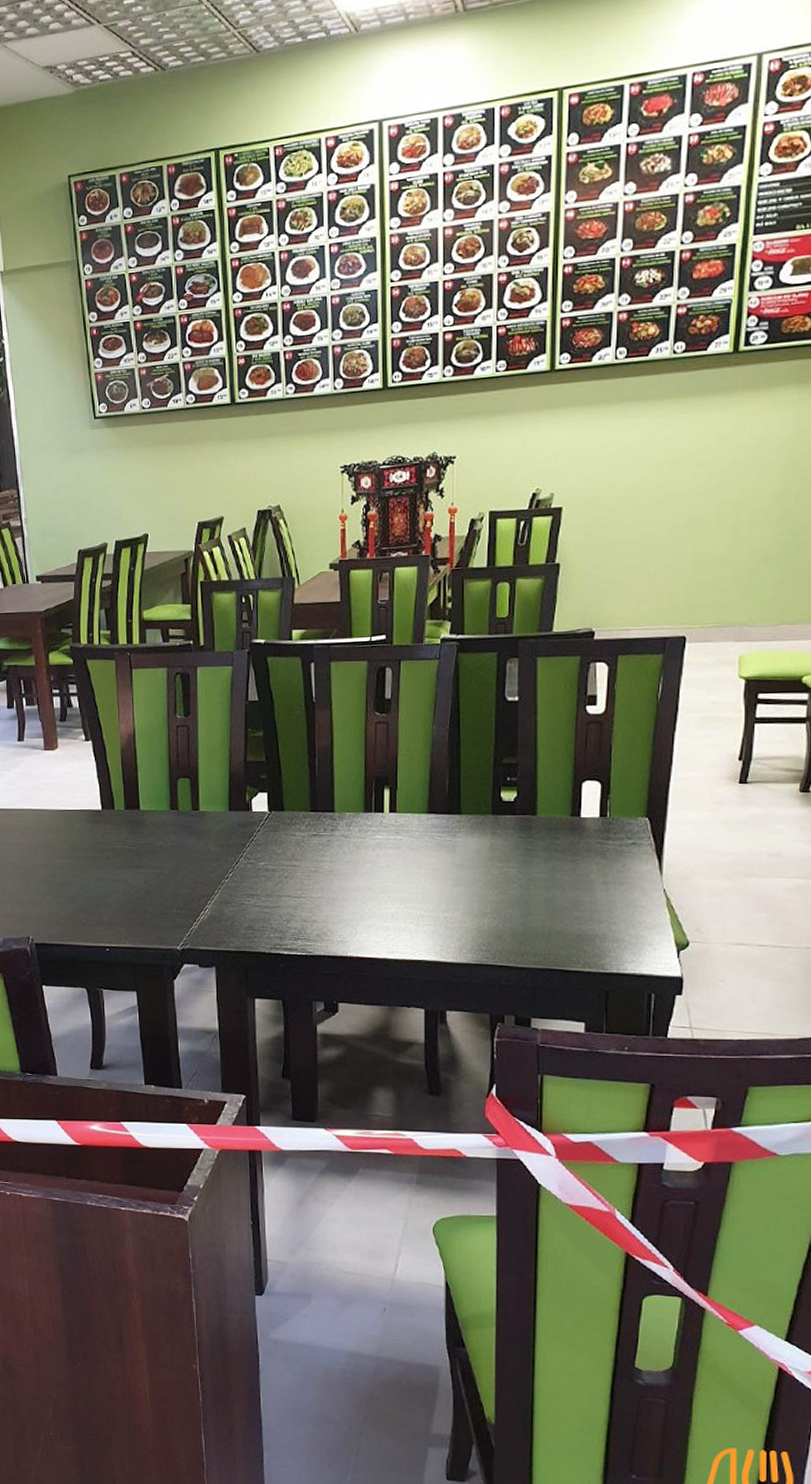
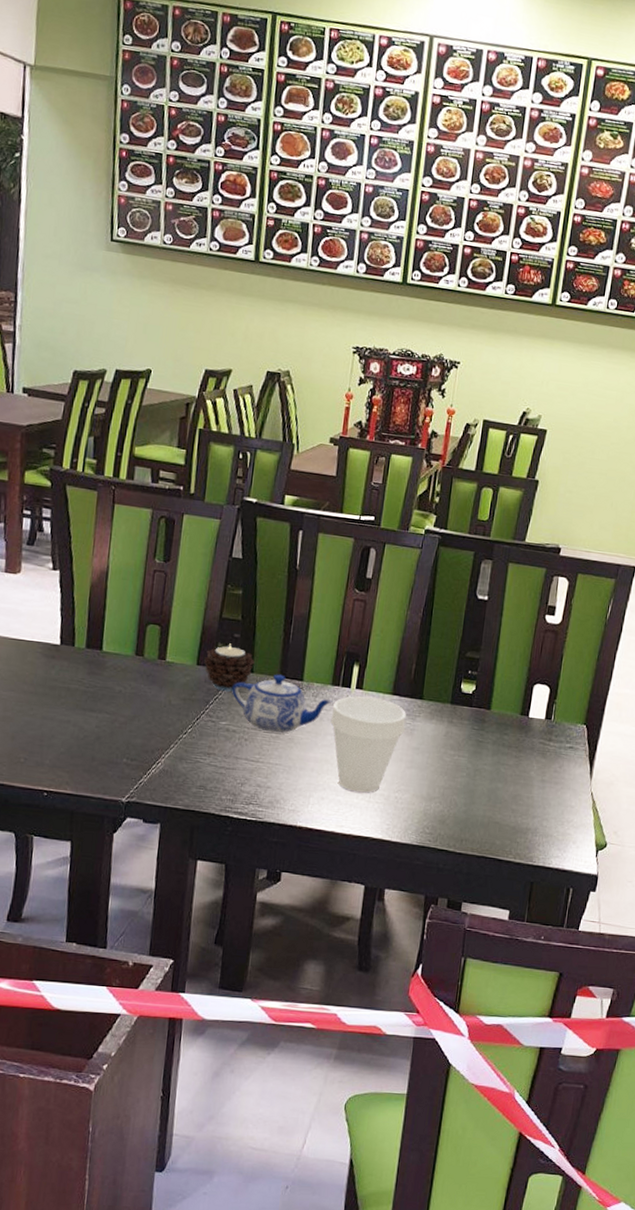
candle: none [235,785,284,832] -> present [204,643,255,692]
teapot: none [266,808,367,867] -> present [232,674,333,733]
cup: none [367,819,446,916] -> present [330,696,406,793]

